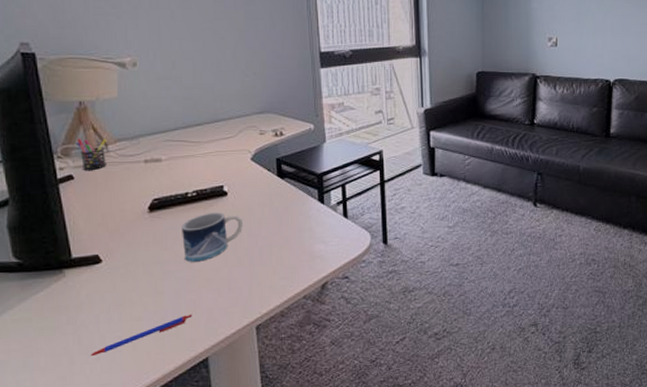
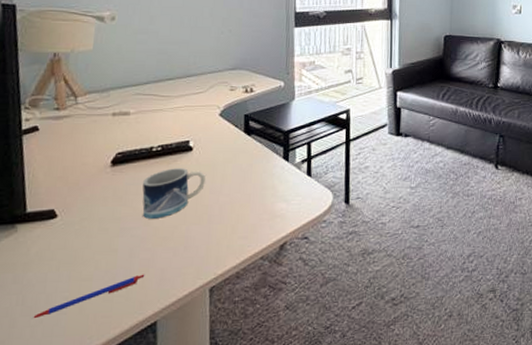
pen holder: present [75,138,107,170] -> none [45,90,77,122]

